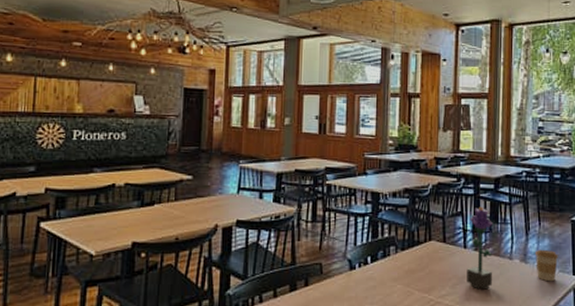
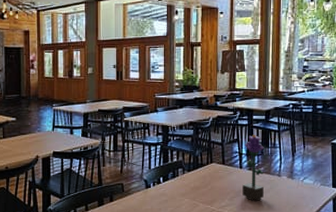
coffee cup: present [535,249,558,282] -> none [300,167,320,194]

